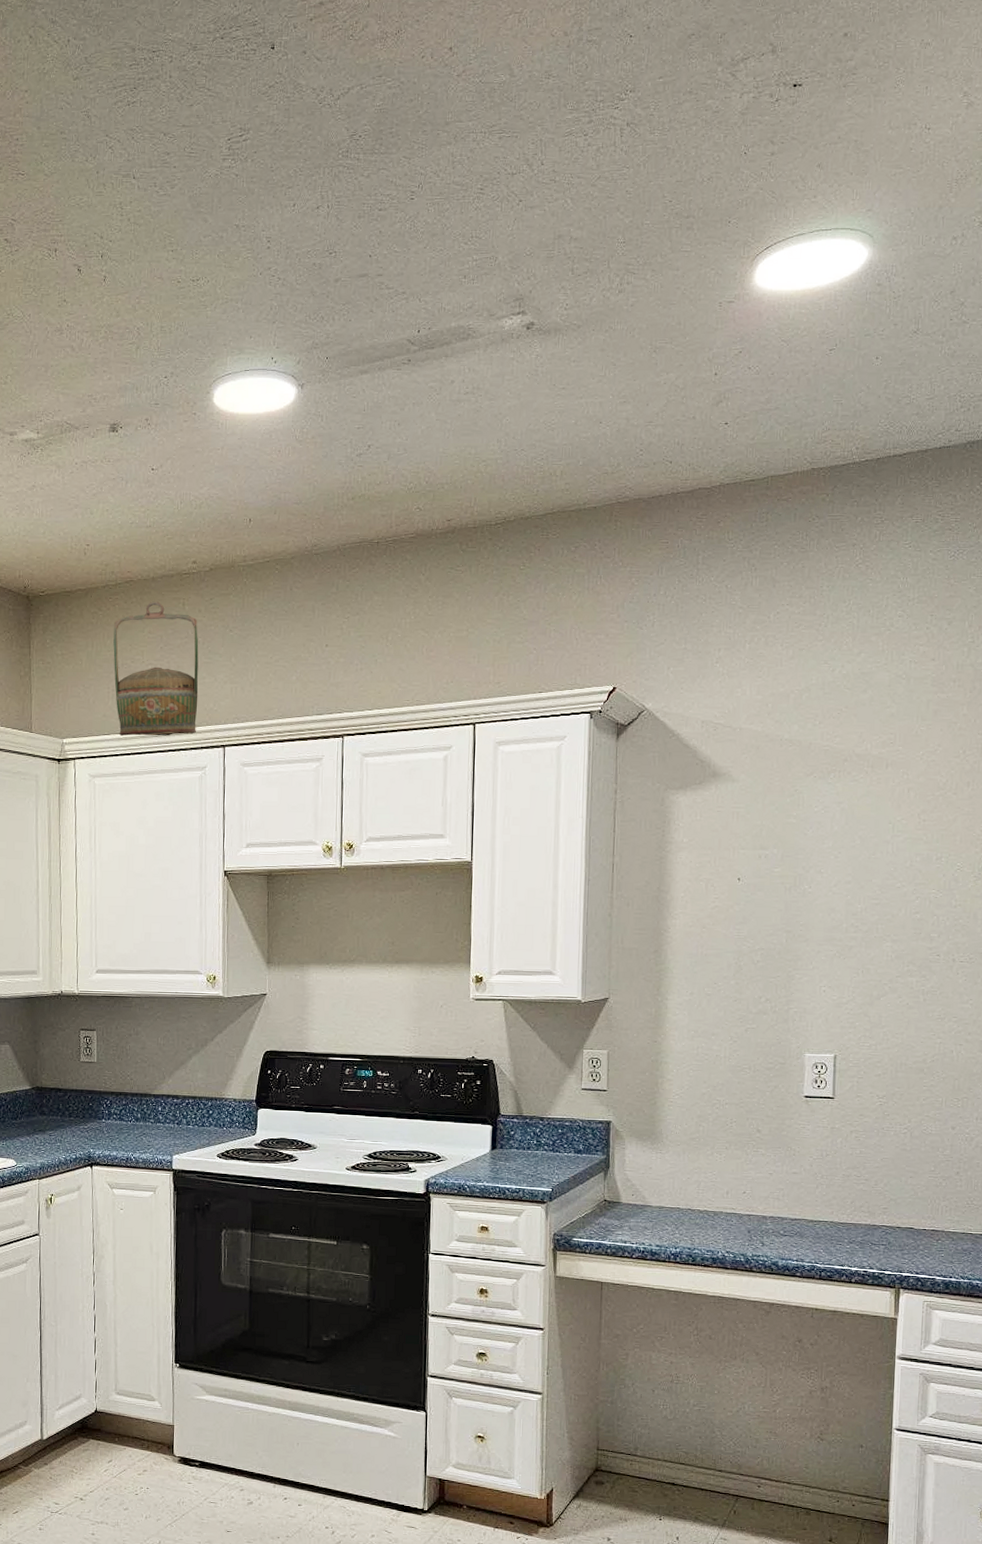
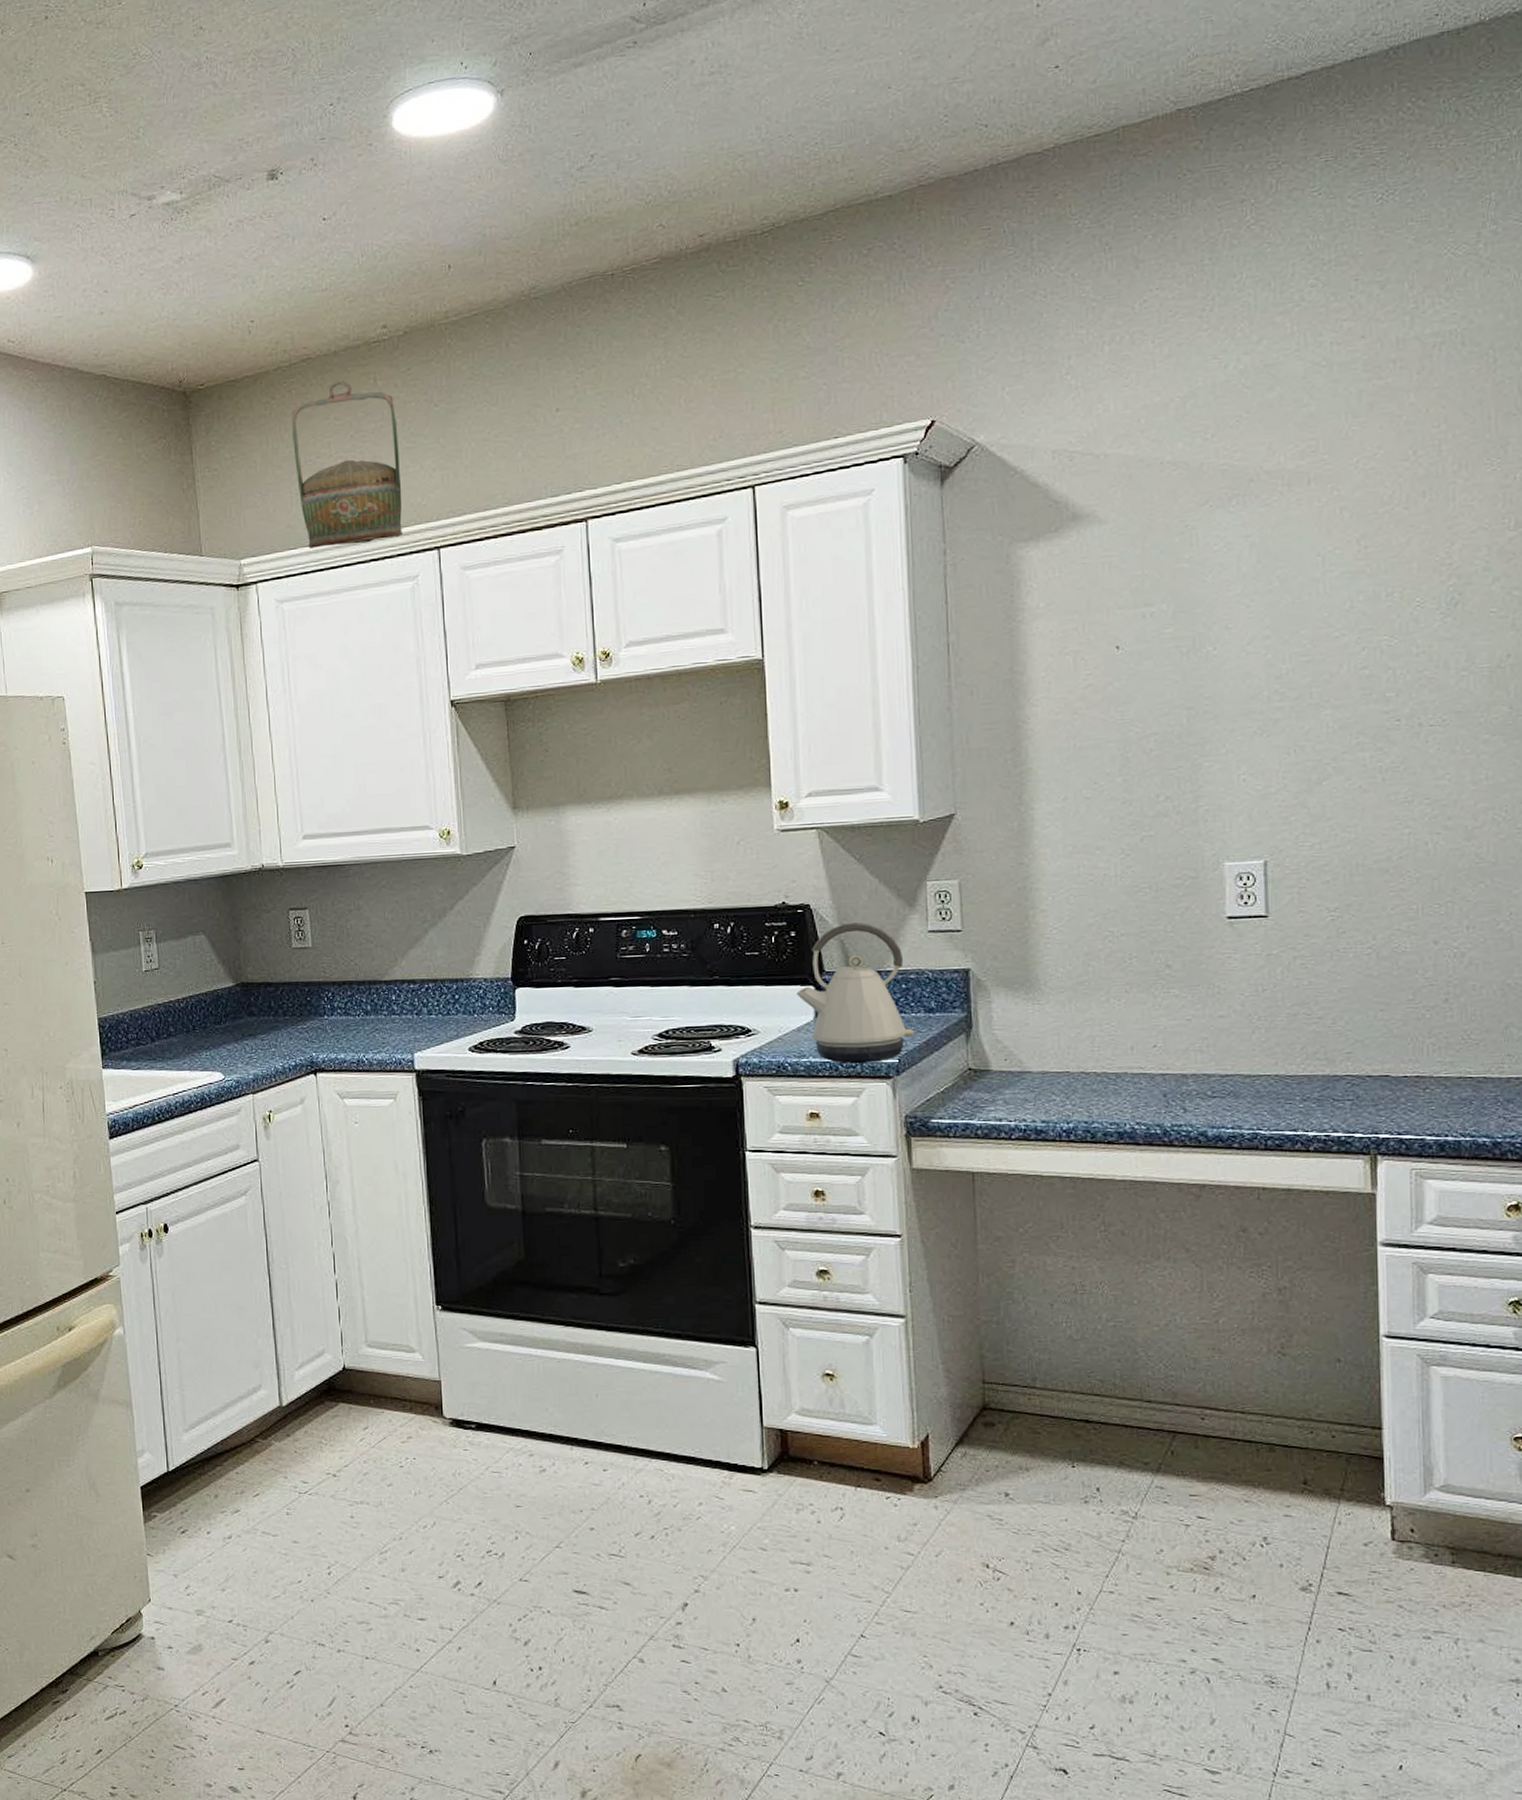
kettle: none [477,1077,565,1190] -> present [796,923,914,1063]

